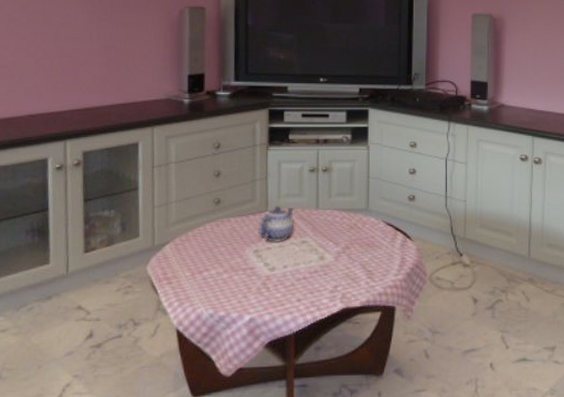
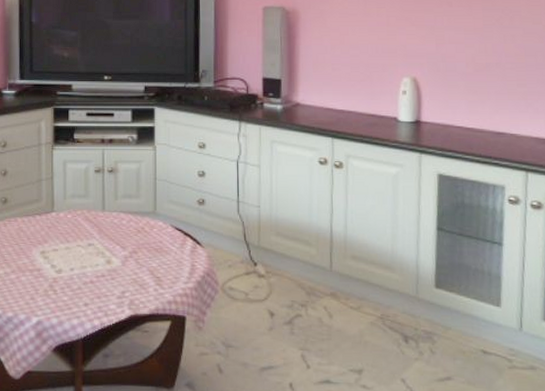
teapot: present [259,206,294,242] -> none [45,206,80,244]

